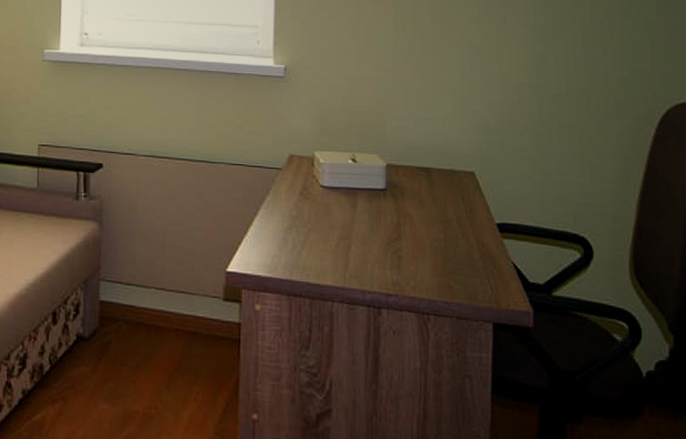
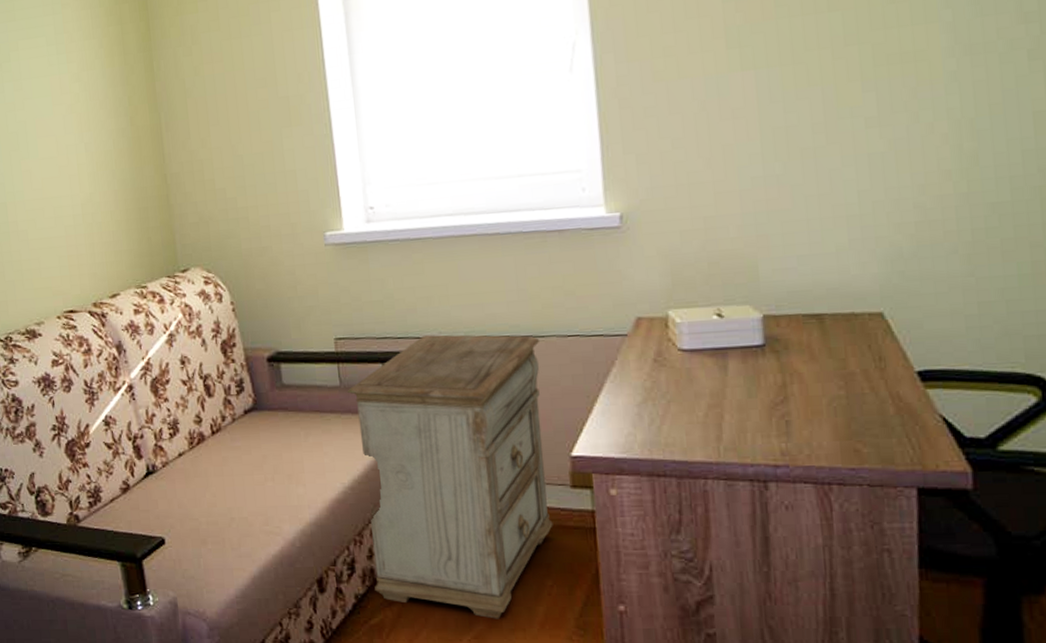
nightstand: none [41,151,211,422] -> present [348,335,553,619]

